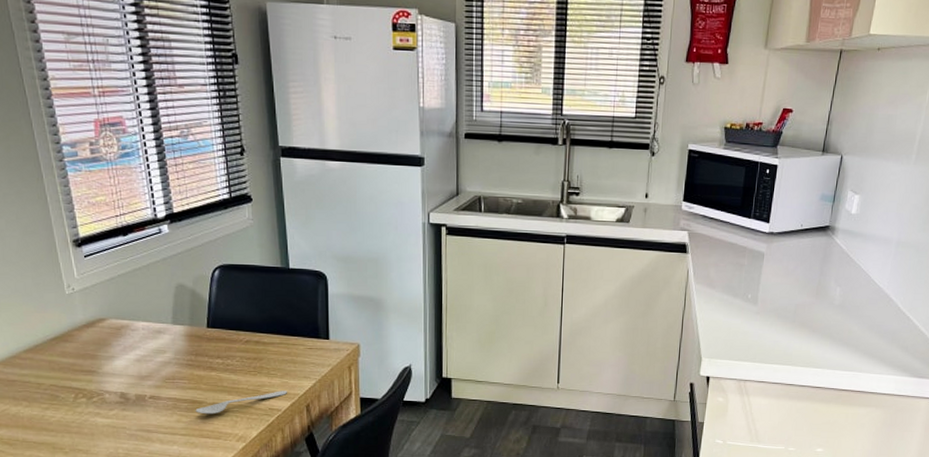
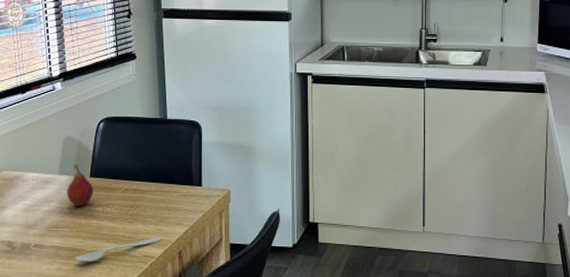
fruit: none [182,313,212,358] -> present [66,164,94,206]

